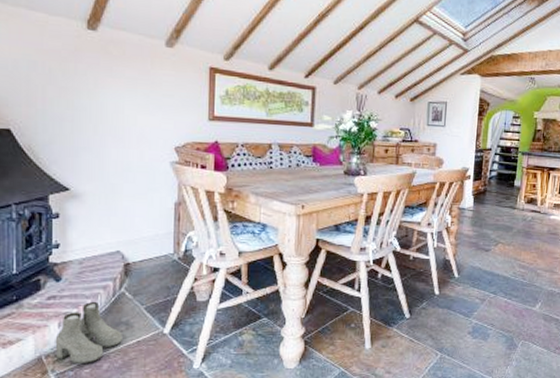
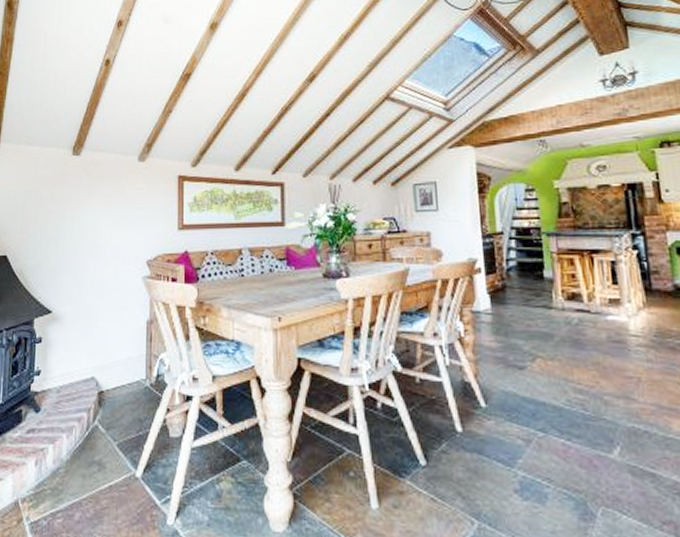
boots: present [55,301,122,363] -> none [31,435,95,511]

